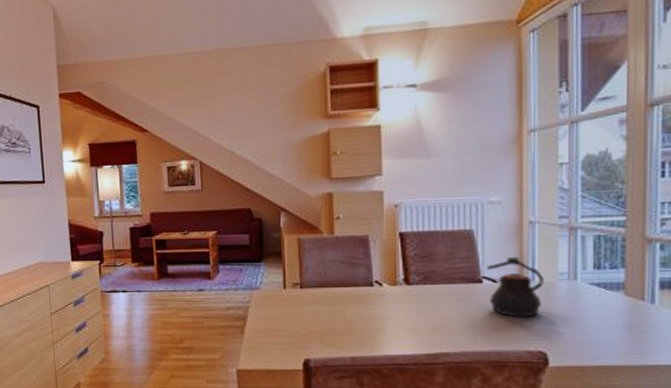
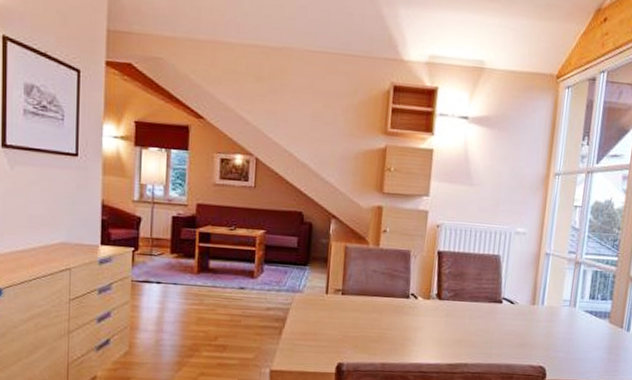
teapot: present [487,256,543,317] -> none [506,282,551,336]

